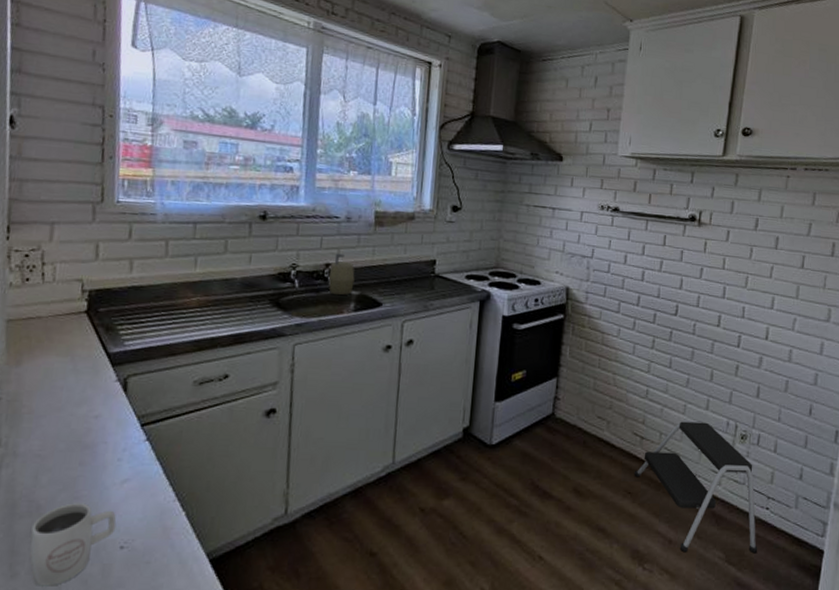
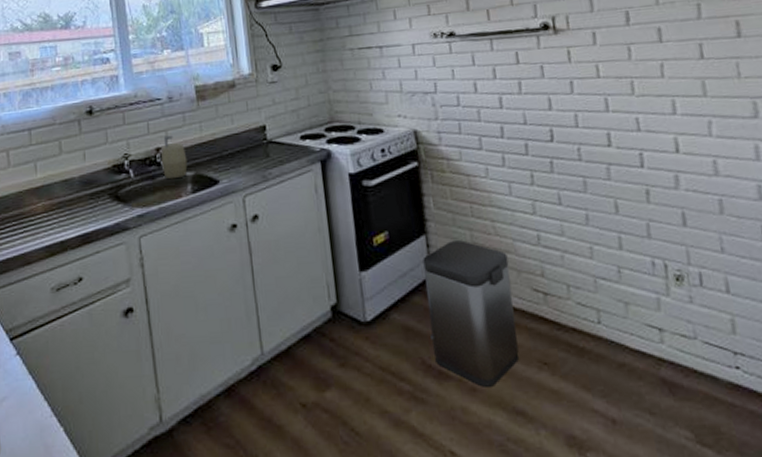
pedal bin: none [542,386,620,507] -> present [422,240,519,387]
step stool: present [634,421,758,554] -> none [545,265,739,435]

